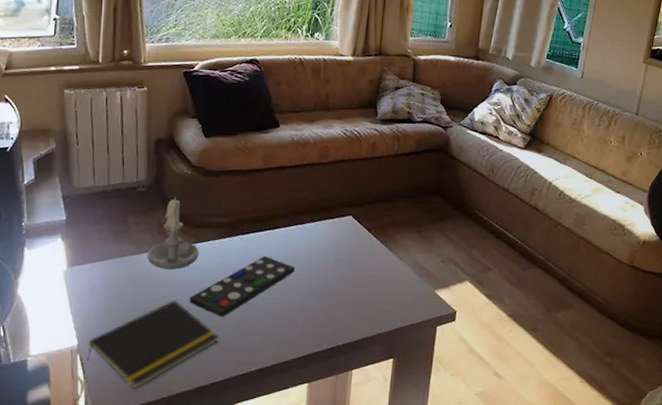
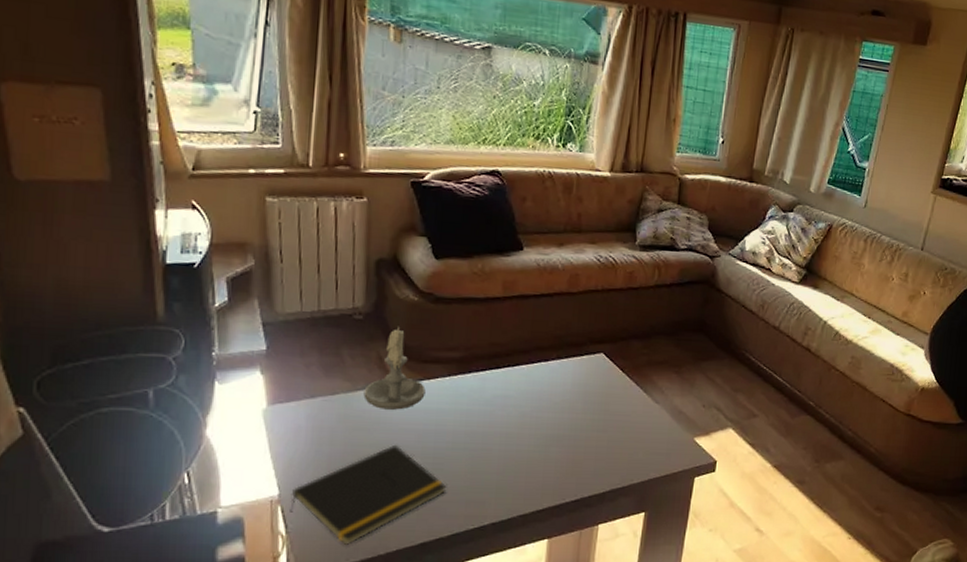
remote control: present [189,255,296,318] -> none [412,396,538,466]

